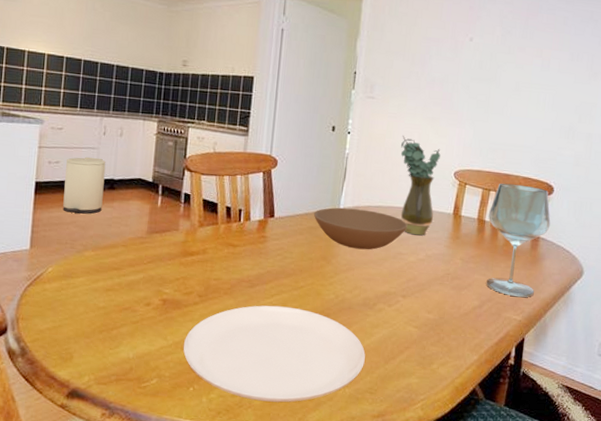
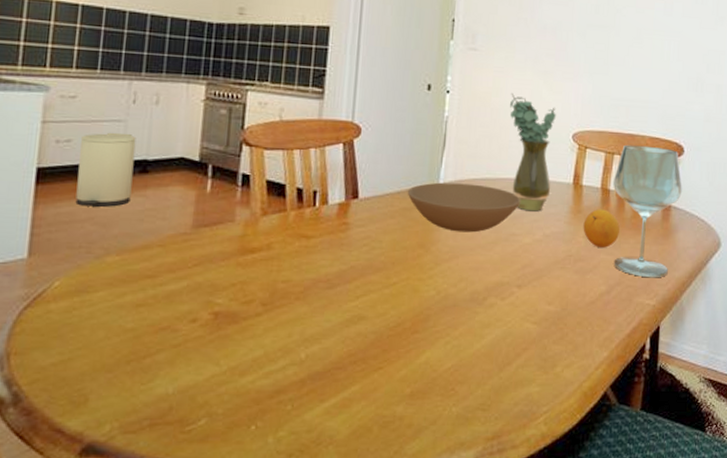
plate: present [183,305,366,403] -> none [241,309,475,434]
fruit: none [460,236,493,269] -> present [583,209,620,248]

